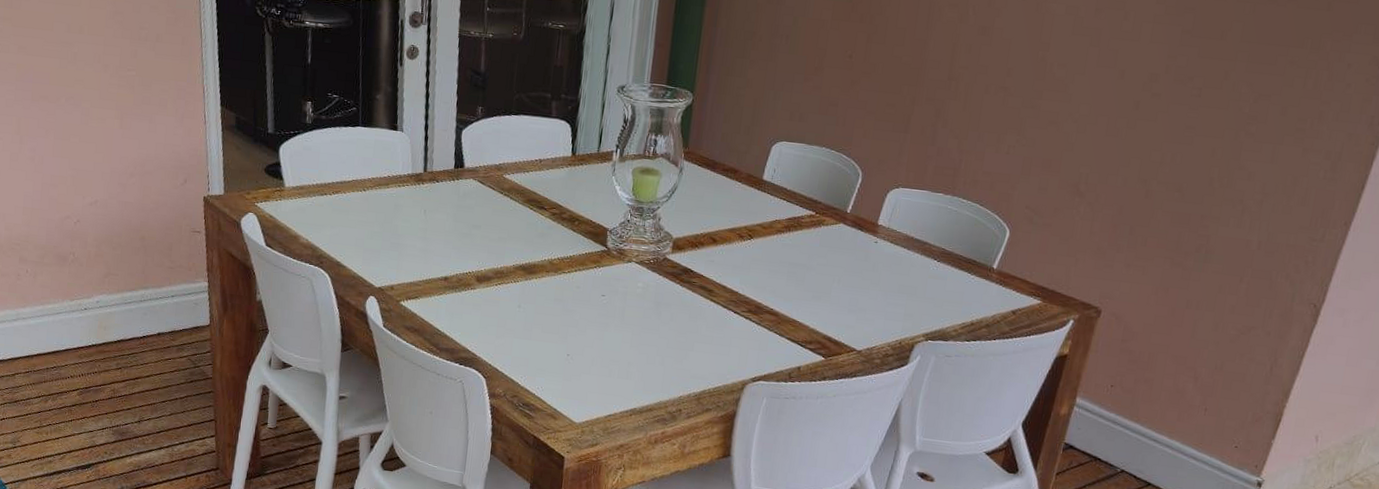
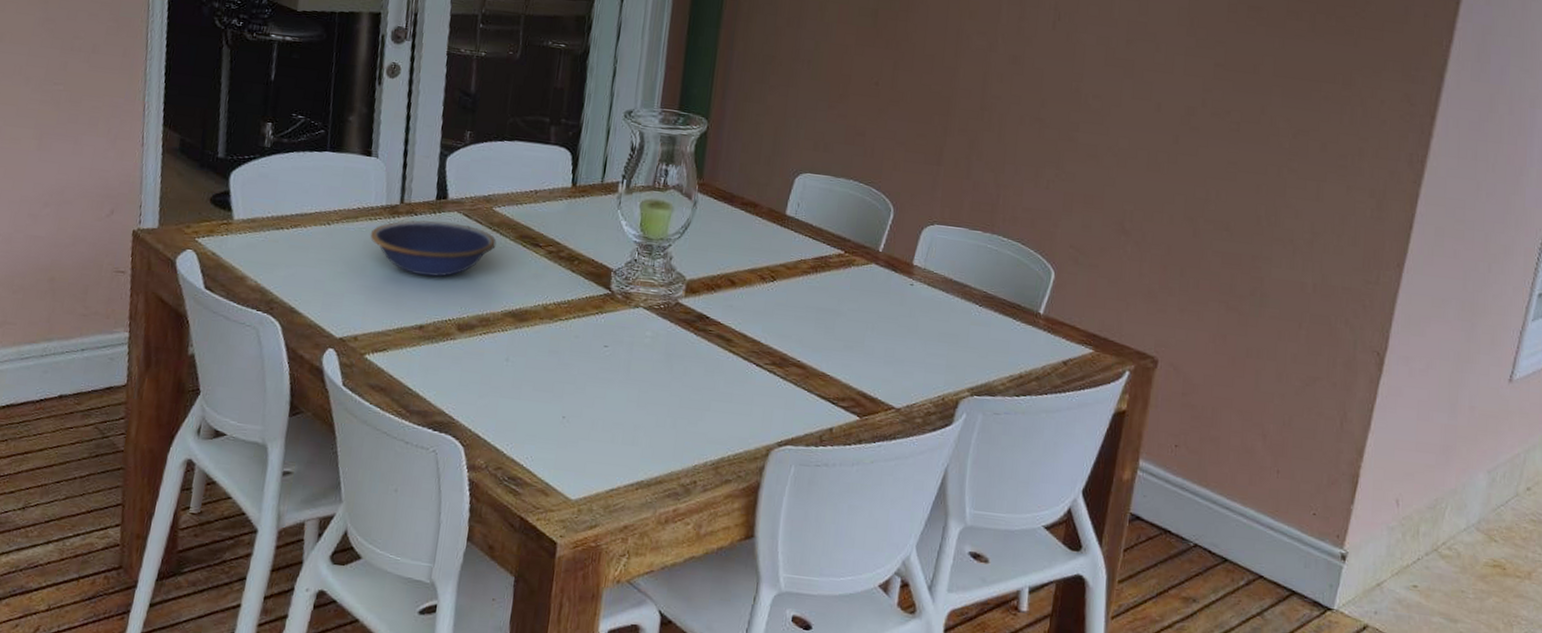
bowl: none [399,186,507,236] -> present [370,220,497,277]

